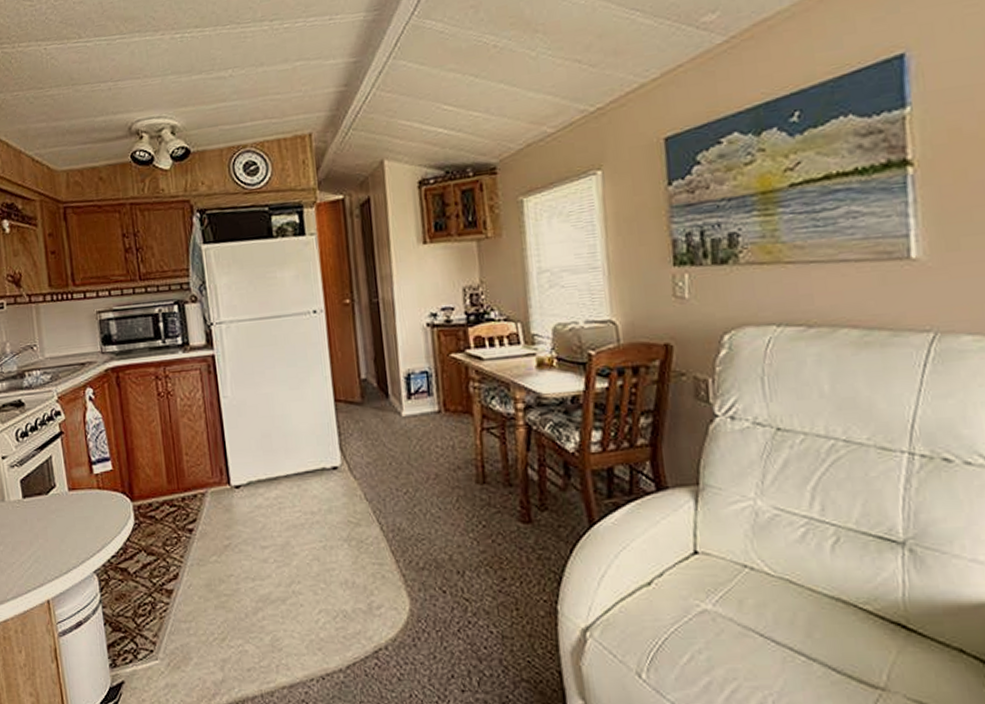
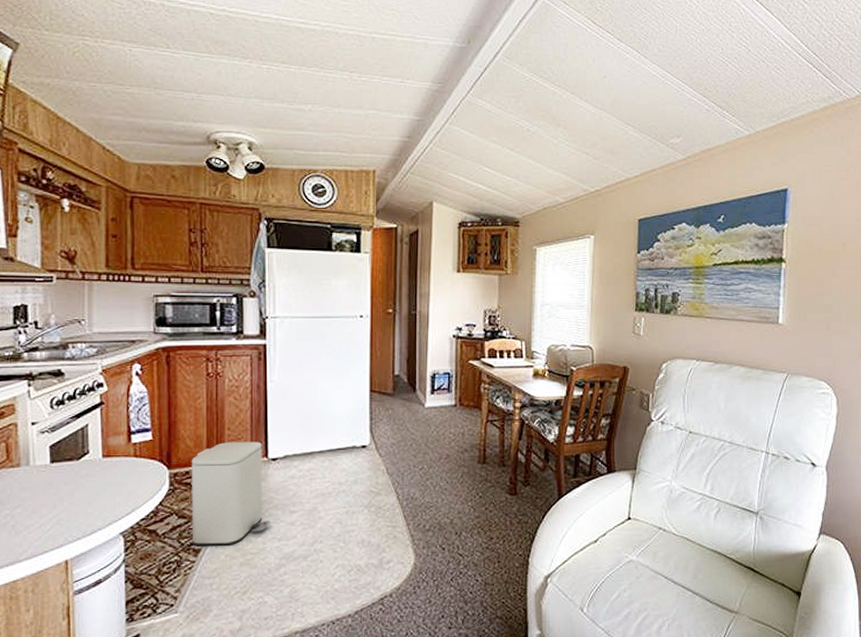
pedal bin: none [152,467,241,587] -> present [191,442,270,547]

